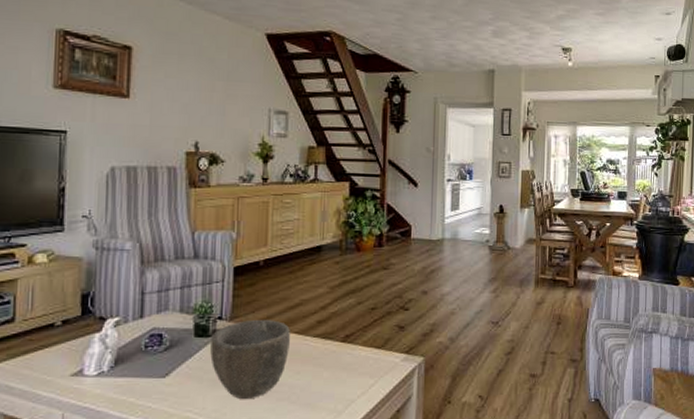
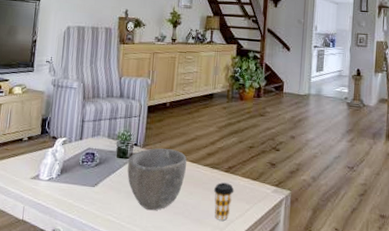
coffee cup: none [327,355,354,402] -> present [213,182,234,221]

